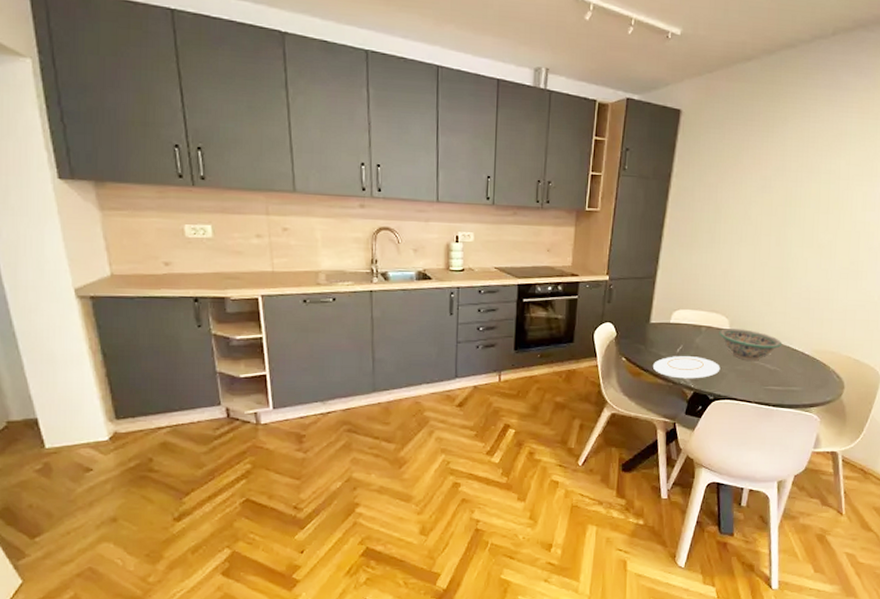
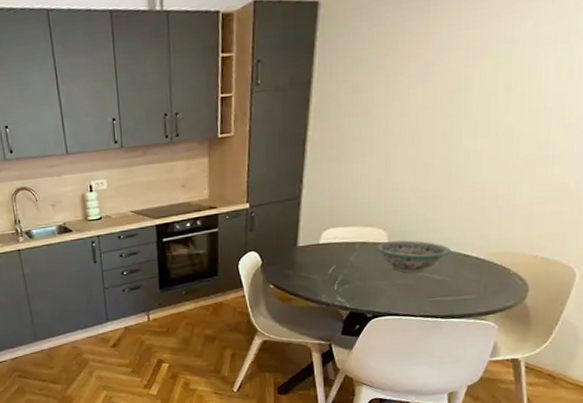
plate: present [652,356,720,379] -> none [303,275,379,300]

